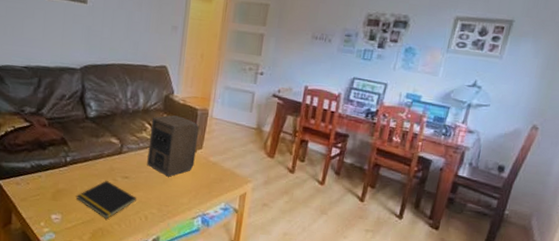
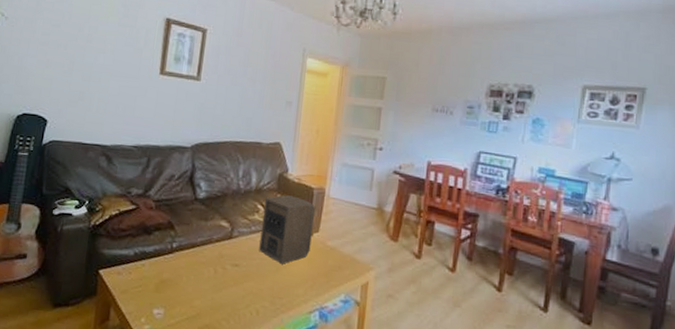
notepad: present [77,181,137,219] -> none [182,269,248,314]

